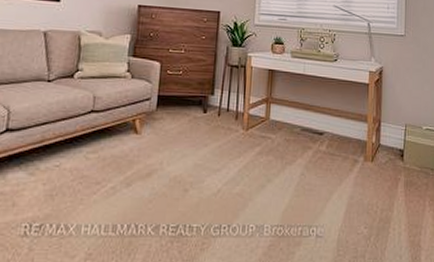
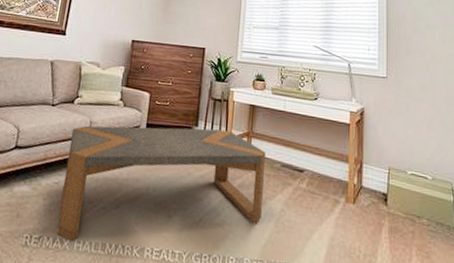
coffee table: none [60,97,285,226] -> present [56,125,265,241]

